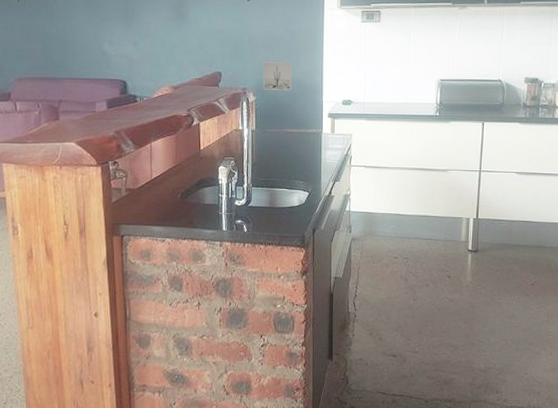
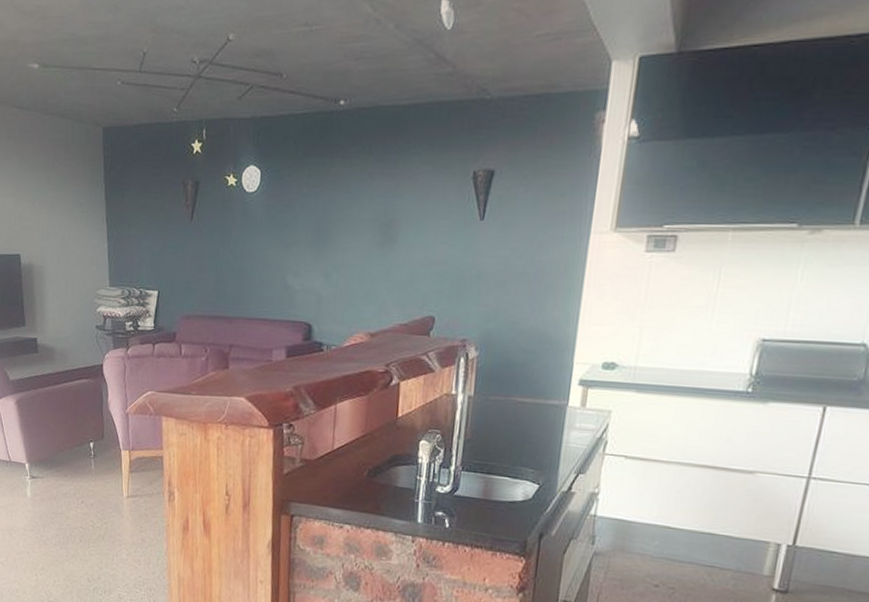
wall art: present [263,61,292,90] -> none [490,305,534,345]

